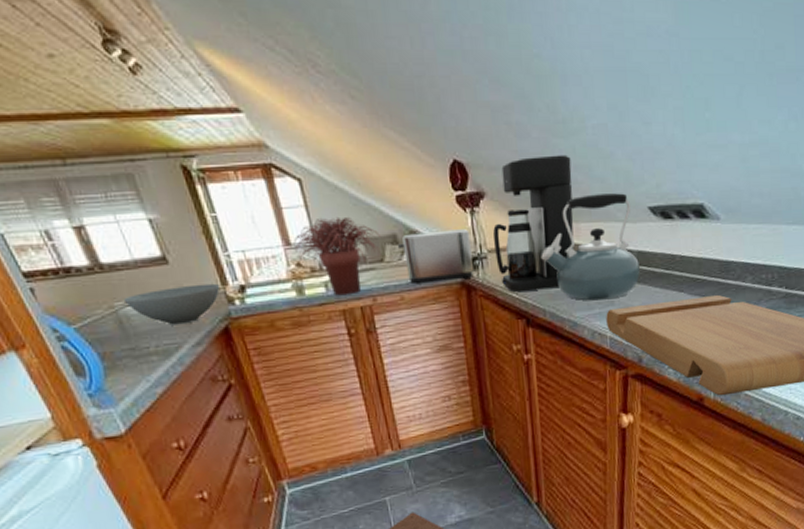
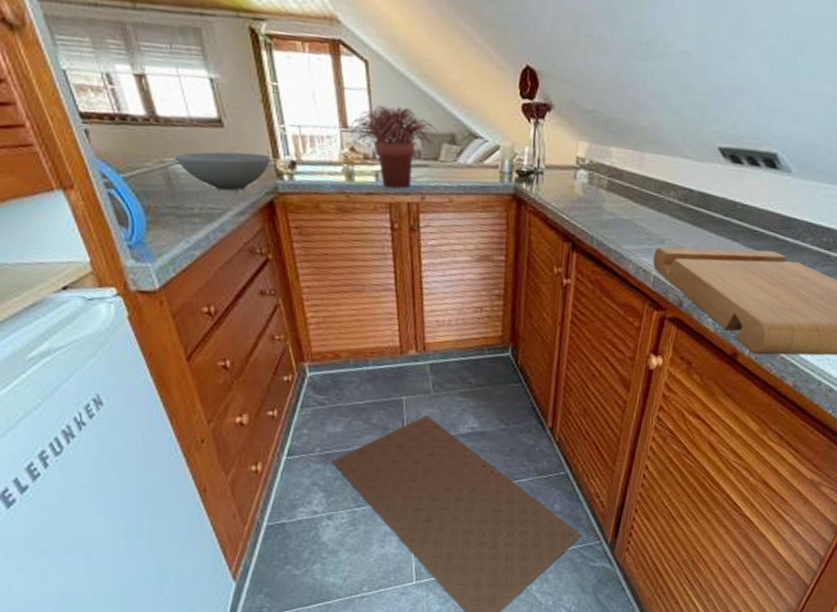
toaster: present [397,229,474,285] -> none [454,135,530,193]
coffee maker: present [493,154,574,293] -> none [552,75,648,216]
kettle: present [541,193,640,301] -> none [598,124,701,237]

